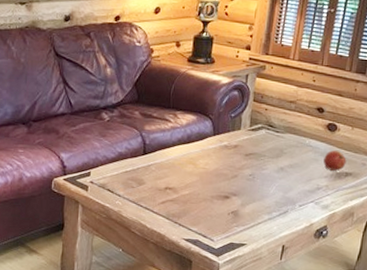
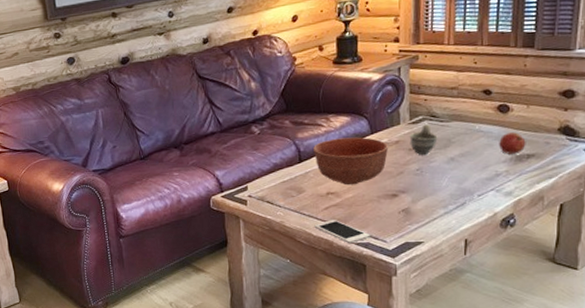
cell phone: none [149,214,200,239] -> present [314,220,370,244]
bowl: none [158,135,228,183] -> present [313,137,389,186]
cup: none [247,133,272,161] -> present [409,124,438,155]

